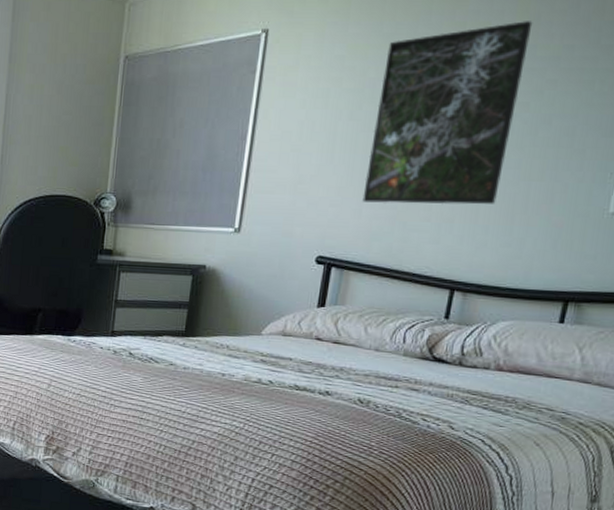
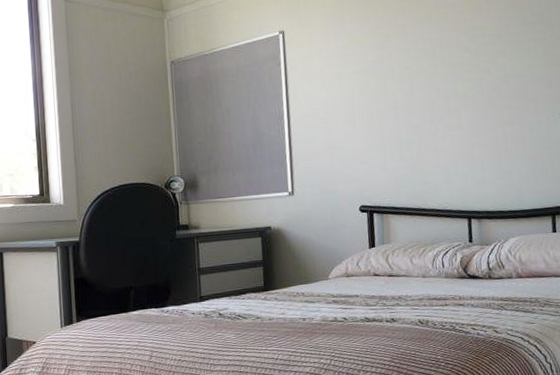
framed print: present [362,21,533,205] -> none [378,9,484,158]

